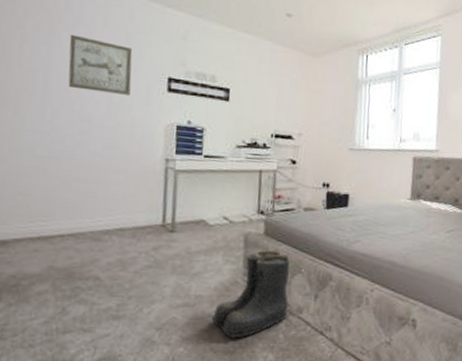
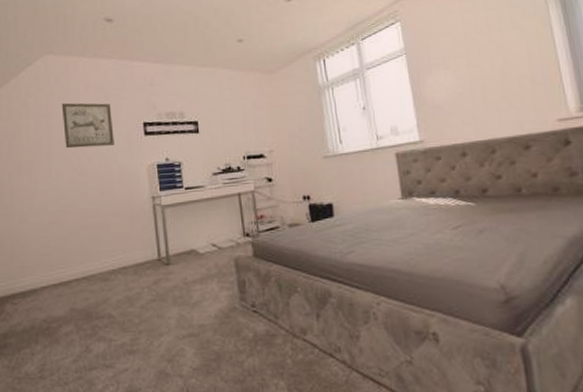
boots: present [211,250,290,339] -> none [216,272,293,367]

